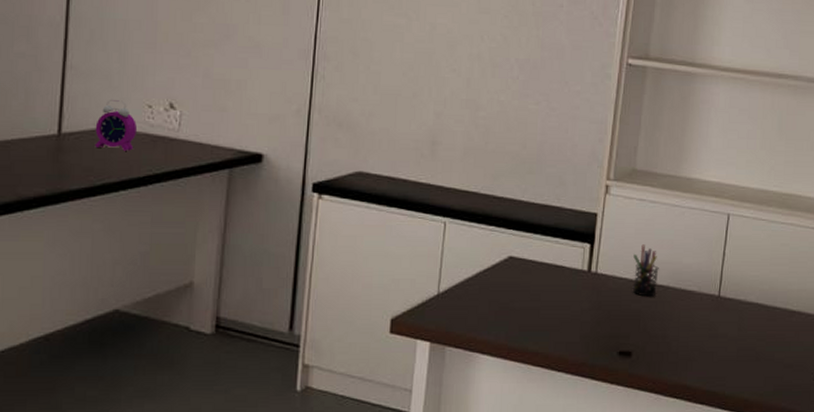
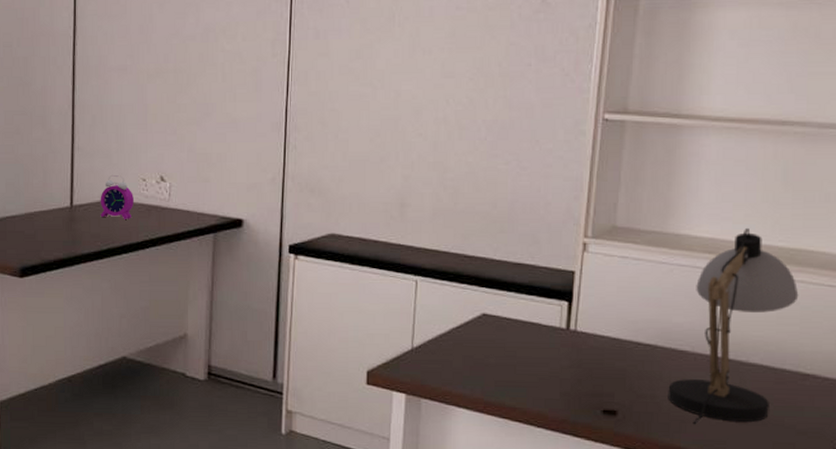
pen holder: present [633,244,659,297] -> none [616,302,645,356]
desk lamp: none [677,174,789,363] -> present [668,228,799,425]

